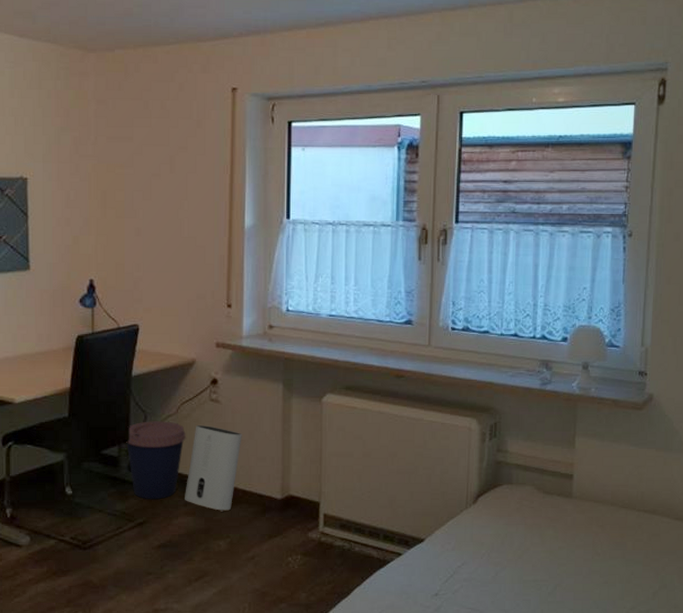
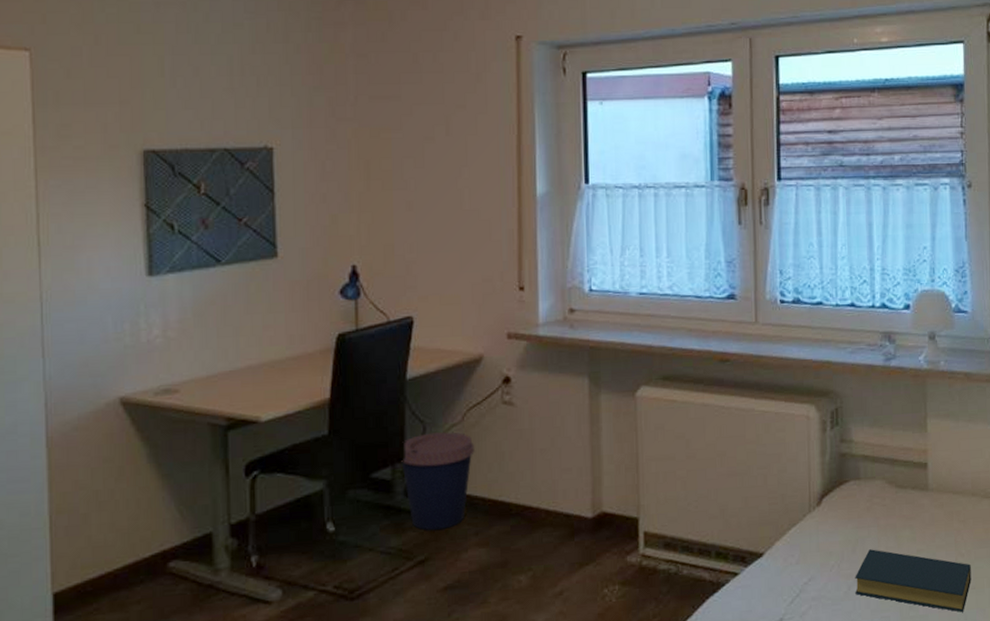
air purifier: present [185,425,242,512] -> none [475,434,543,539]
hardback book: none [502,543,605,602] -> present [855,549,972,612]

